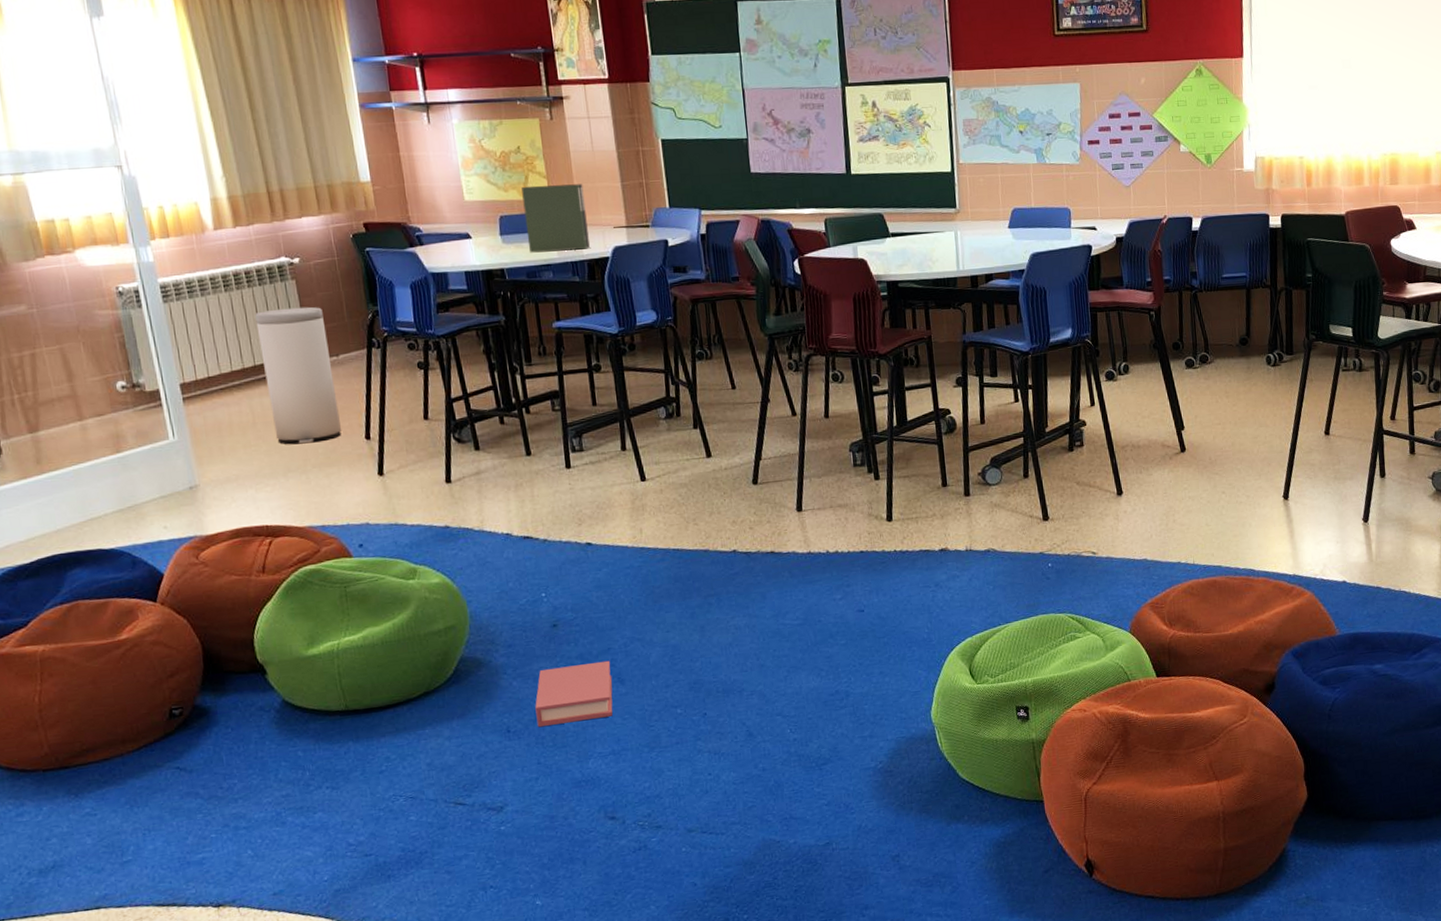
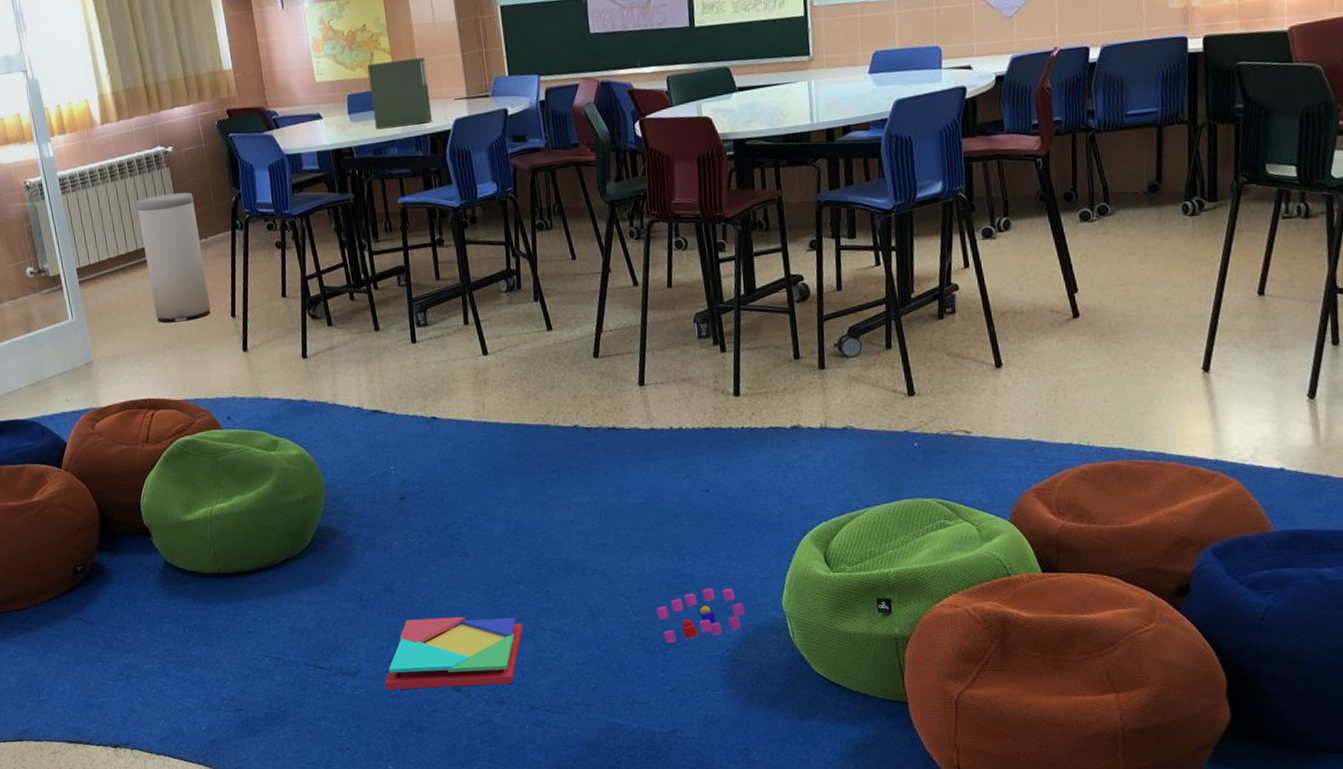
puzzle game: none [533,741,681,823] -> present [385,616,524,690]
book: present [535,660,613,728] -> none [385,534,458,598]
toy blocks: none [812,703,896,759] -> present [656,588,744,643]

